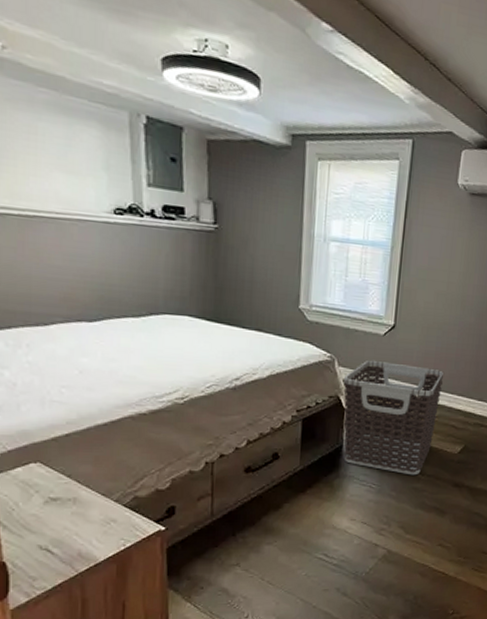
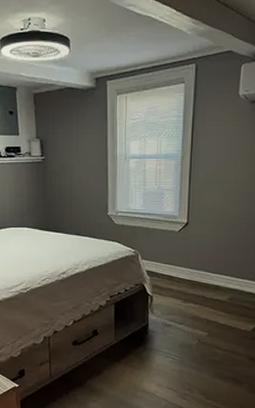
clothes hamper: present [343,360,445,476] -> none [146,253,235,350]

